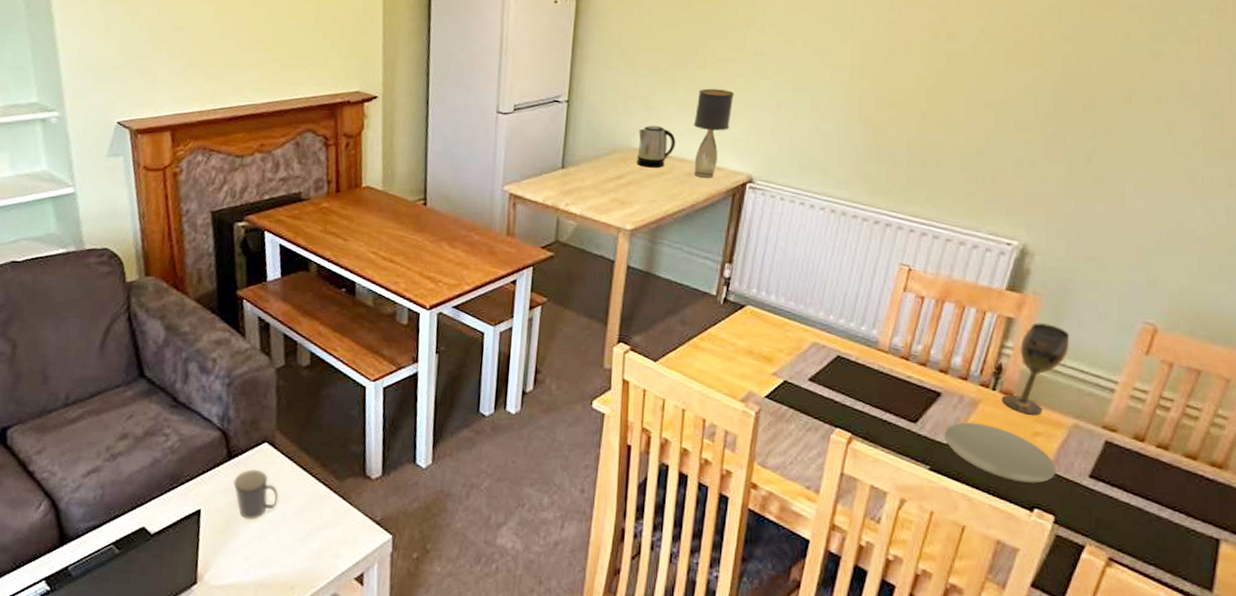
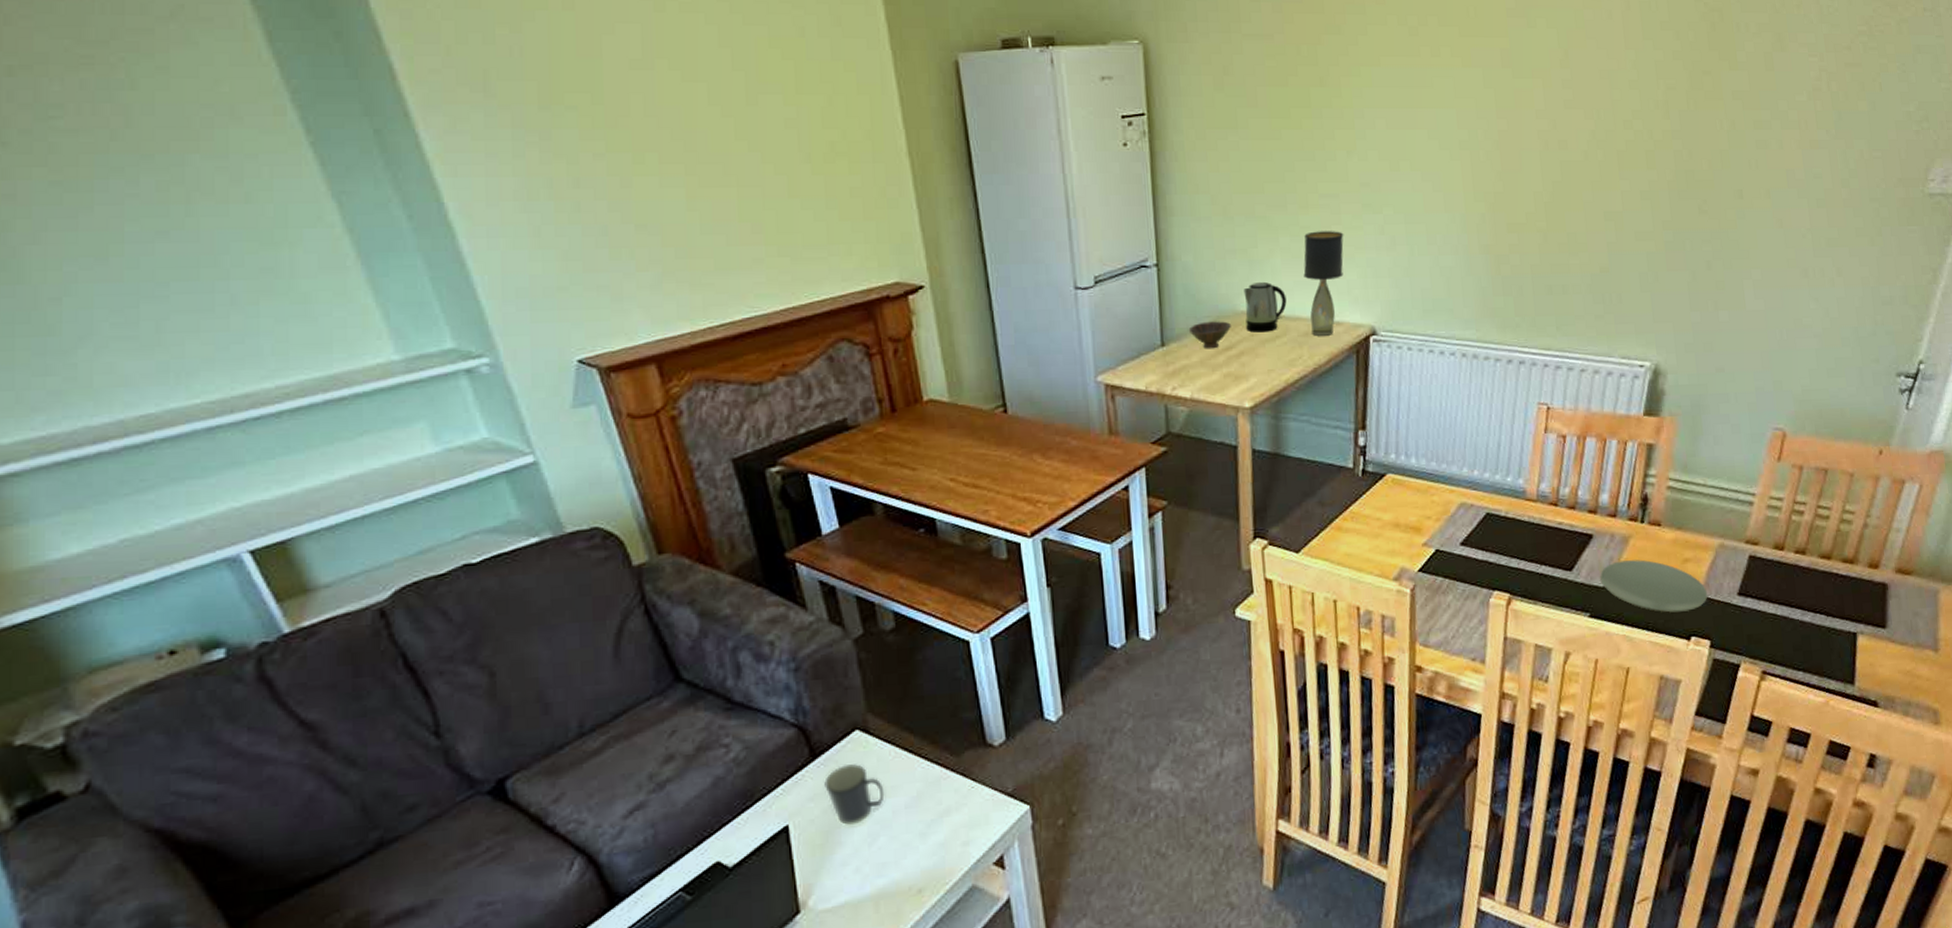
bowl: none [586,152,624,176] -> present [1188,321,1231,348]
wine glass: present [1001,323,1070,416] -> none [1650,444,1708,542]

